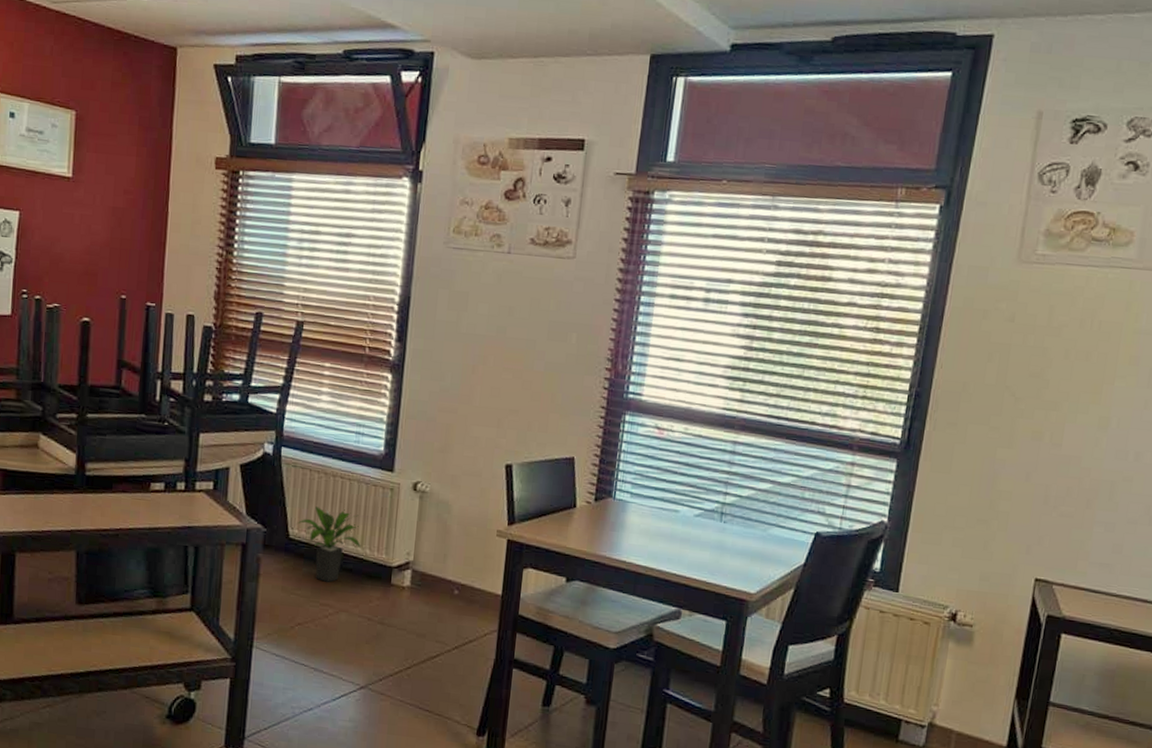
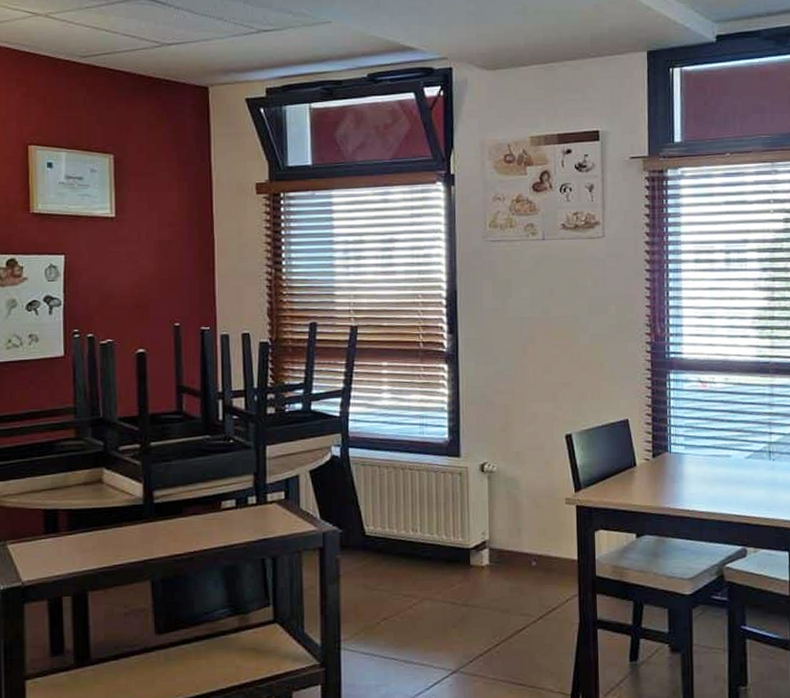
potted plant: present [297,506,361,582] -> none [371,500,437,573]

